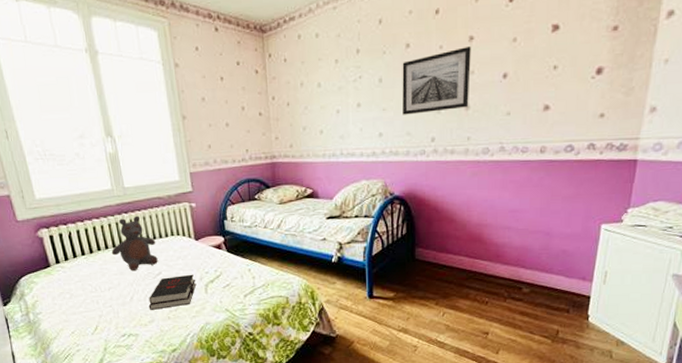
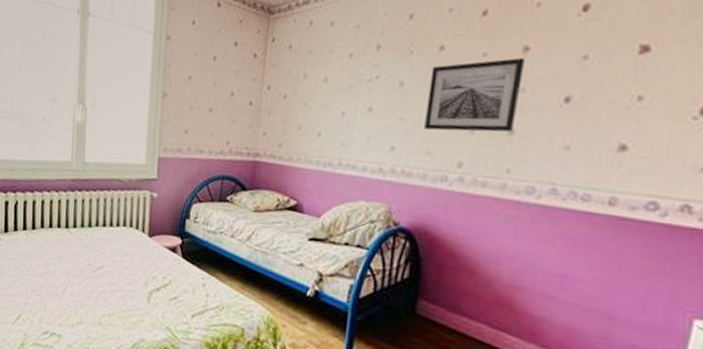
teddy bear: present [111,215,158,271] -> none [54,196,105,260]
hardback book: present [148,274,197,310] -> none [80,273,140,312]

